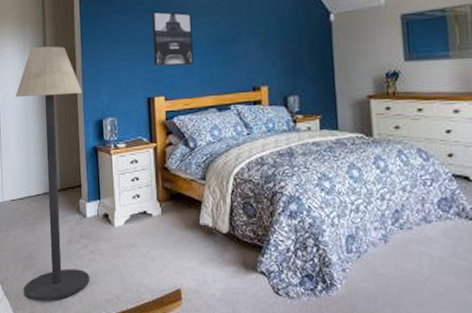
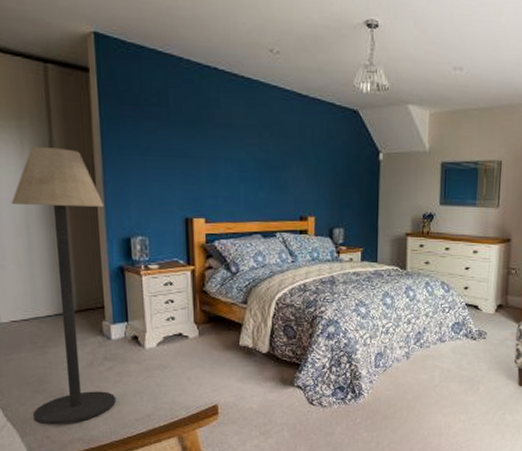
wall art: present [151,11,194,67] -> none [191,125,239,189]

